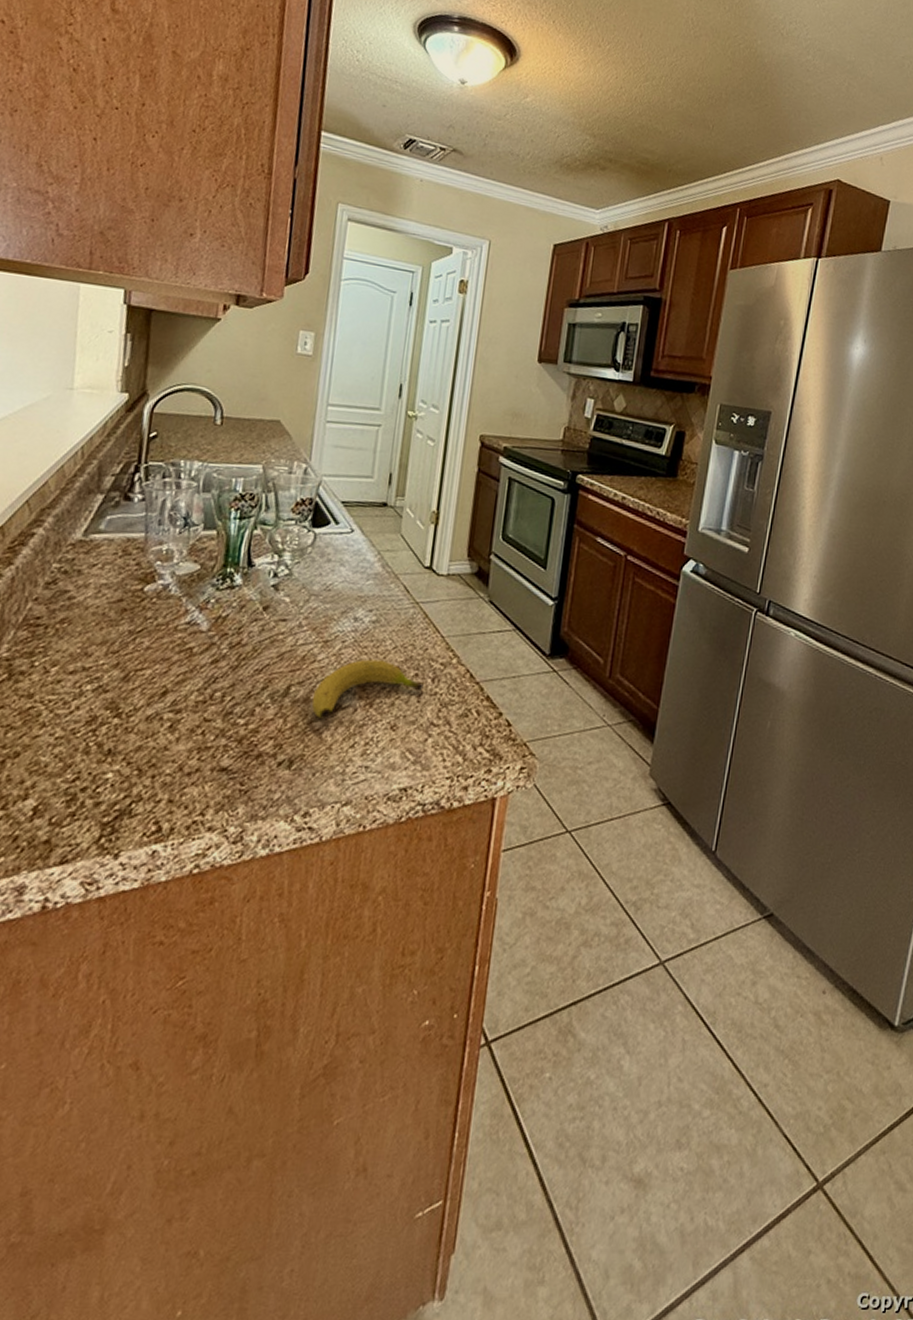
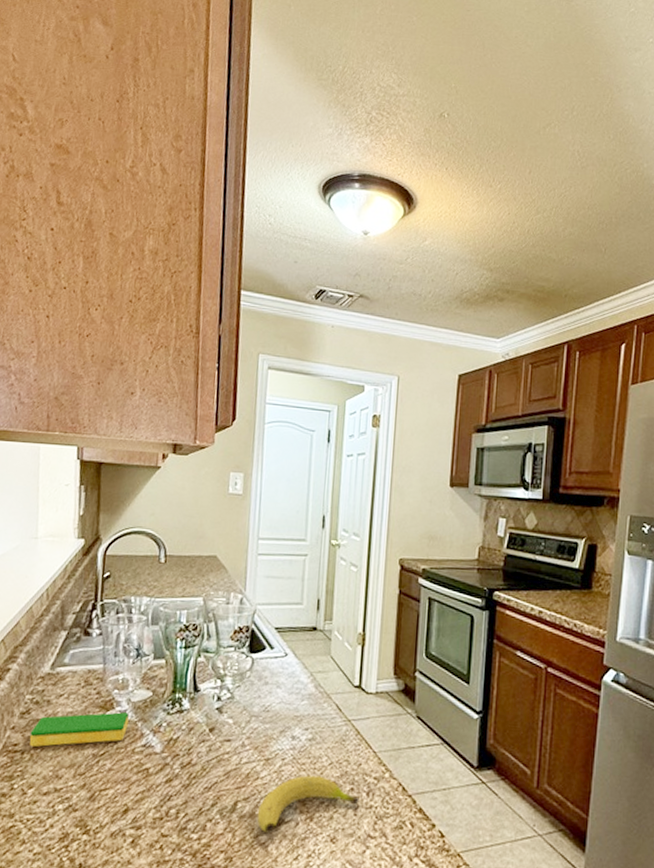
dish sponge: none [55,585,173,622] -> present [29,712,129,748]

